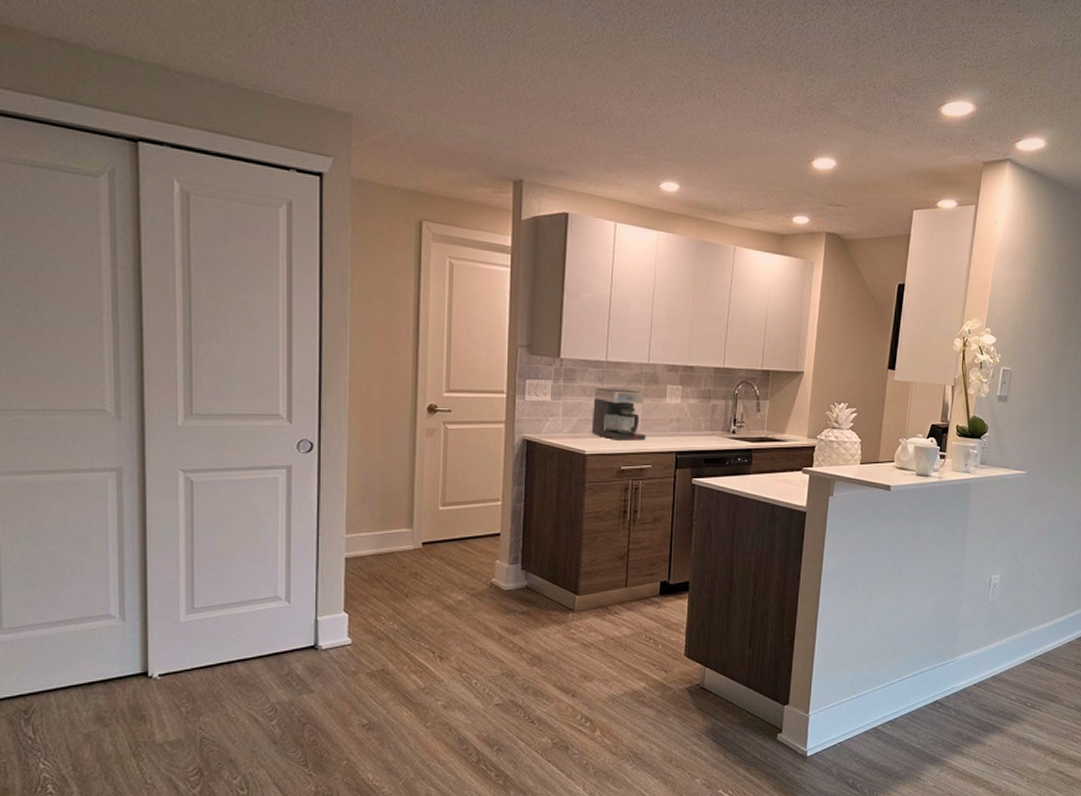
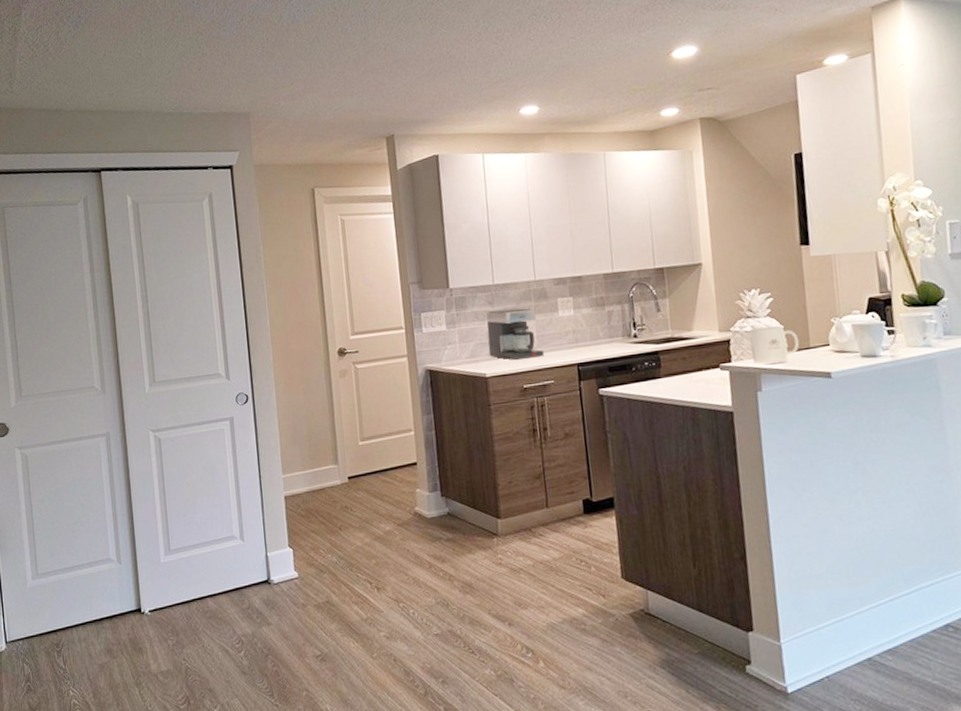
mug: none [831,438,871,473] -> present [749,325,800,364]

